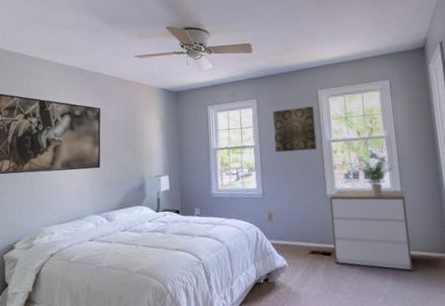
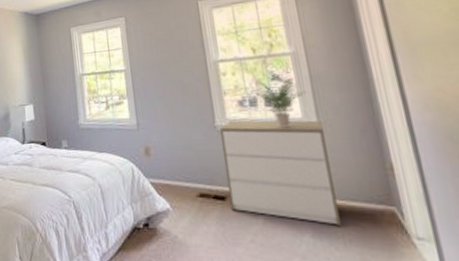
wall art: present [273,106,317,153] -> none [144,21,201,77]

